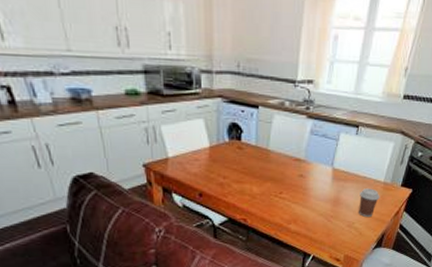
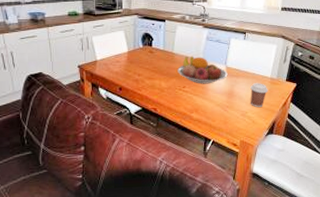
fruit bowl: none [273,154,334,190] -> present [177,56,228,84]

